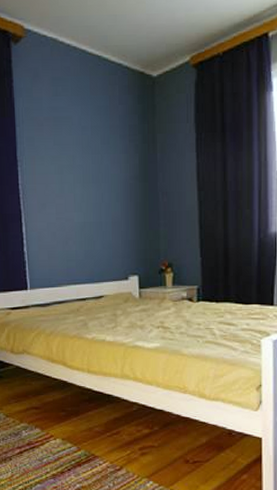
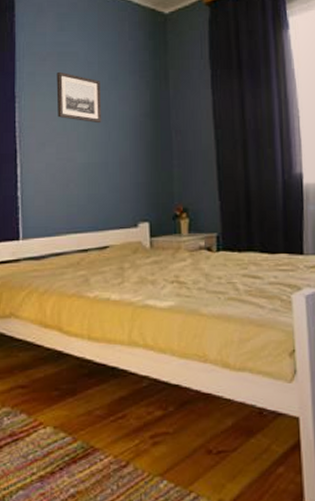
wall art: none [53,136,96,186] -> present [56,71,102,124]

